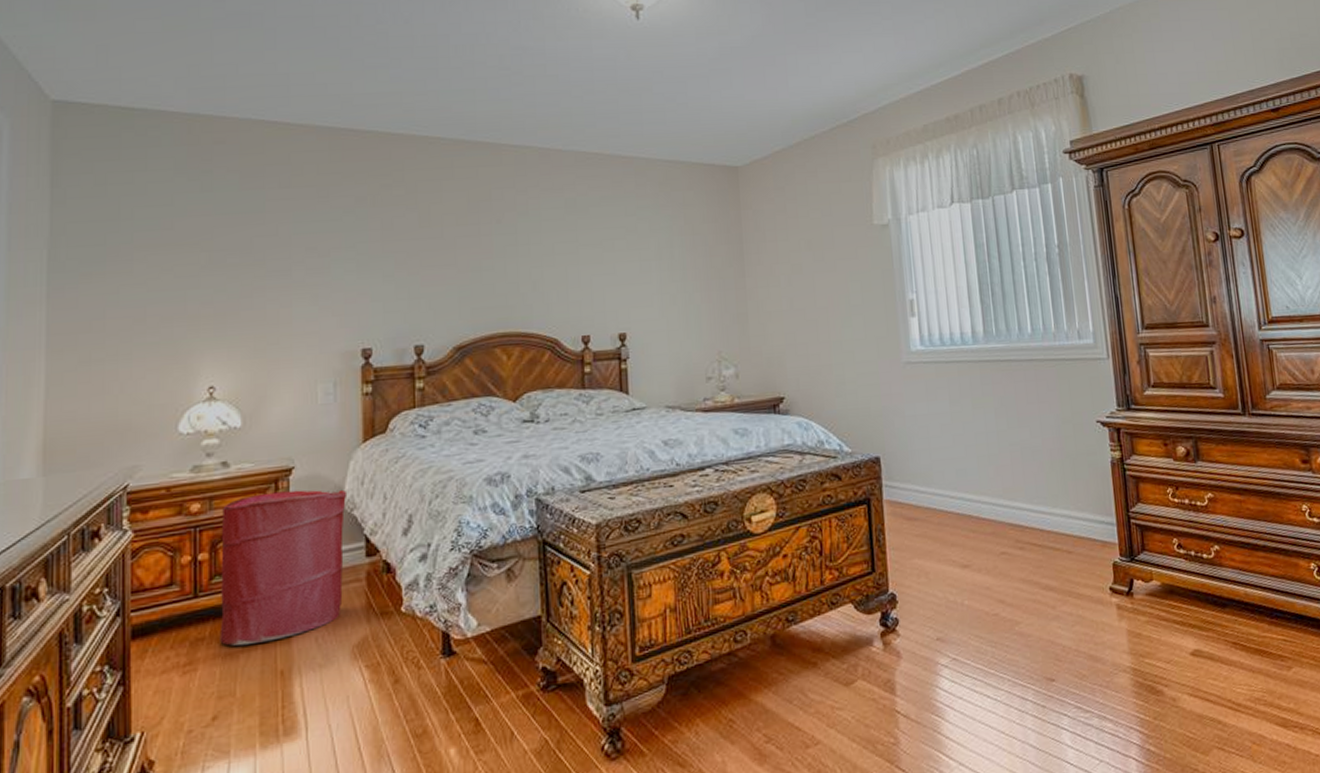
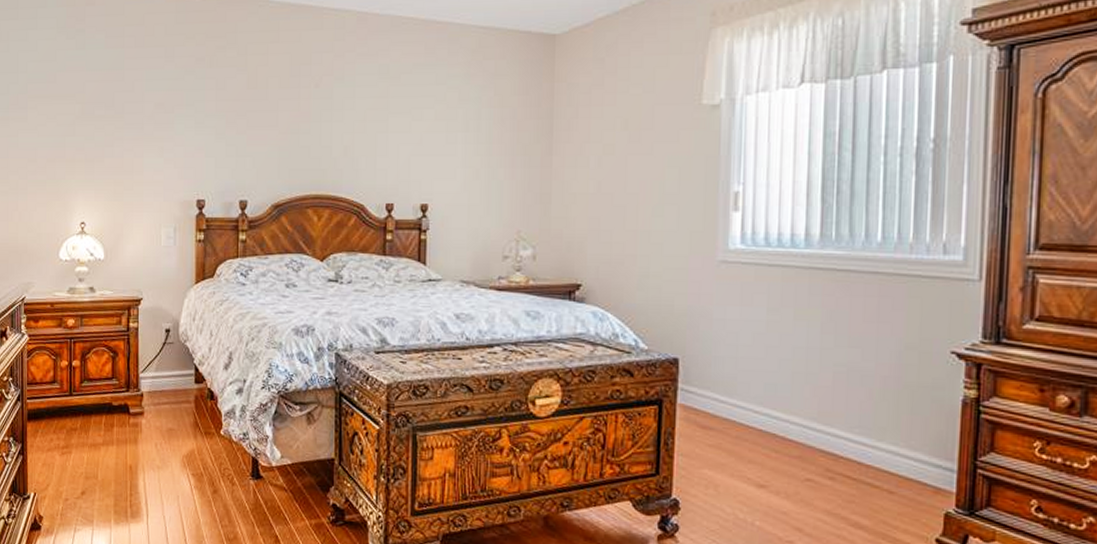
laundry hamper: present [219,489,348,646] -> none [87,317,182,440]

